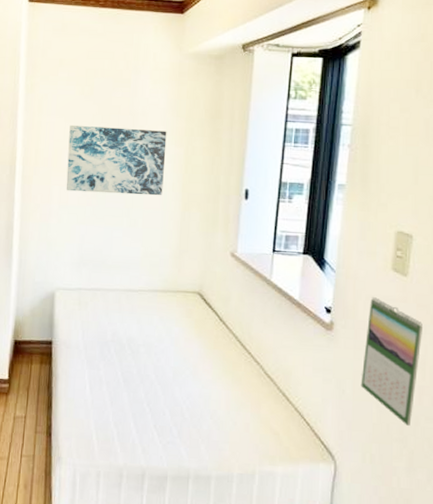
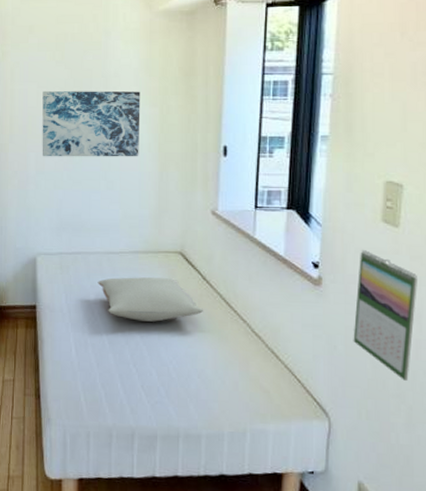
pillow: none [115,315,219,361] -> present [97,277,204,322]

